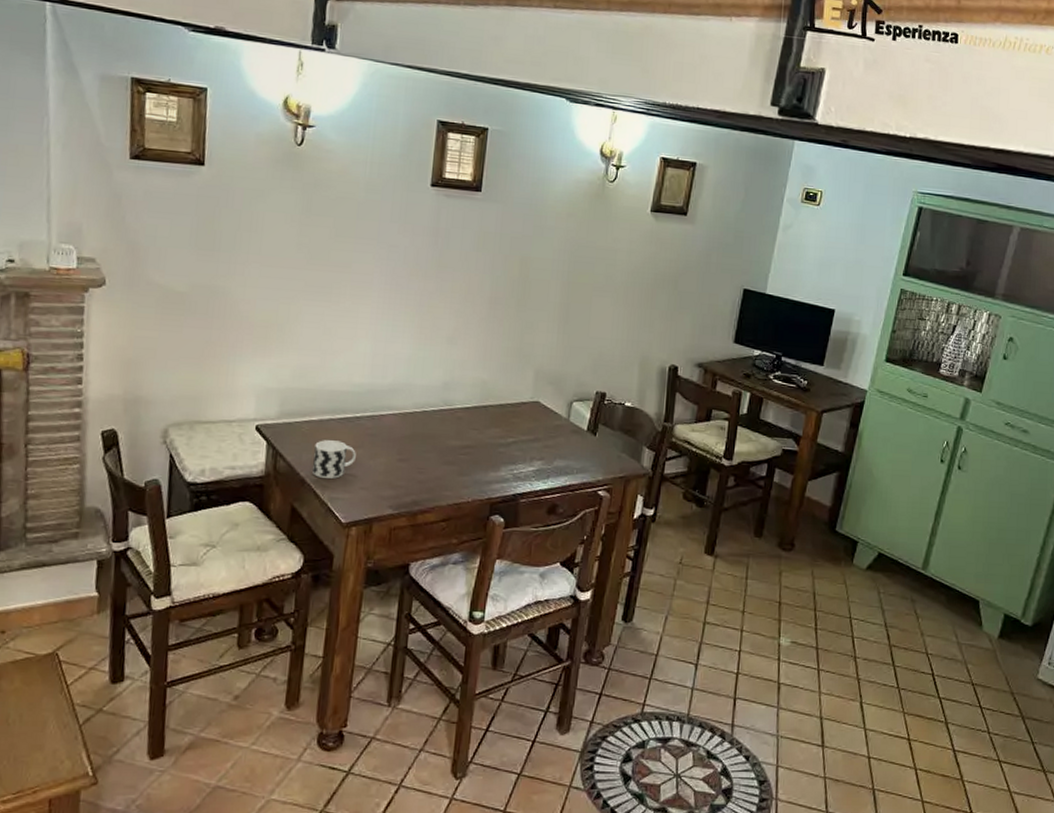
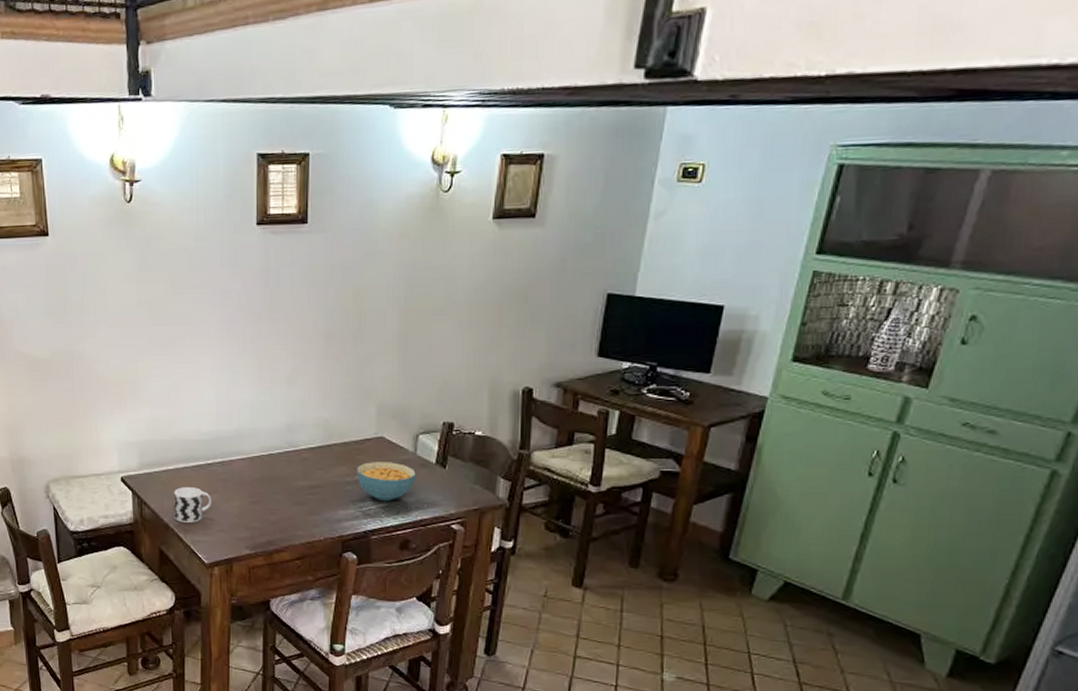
cereal bowl: none [510,425,568,466] -> present [357,462,416,502]

